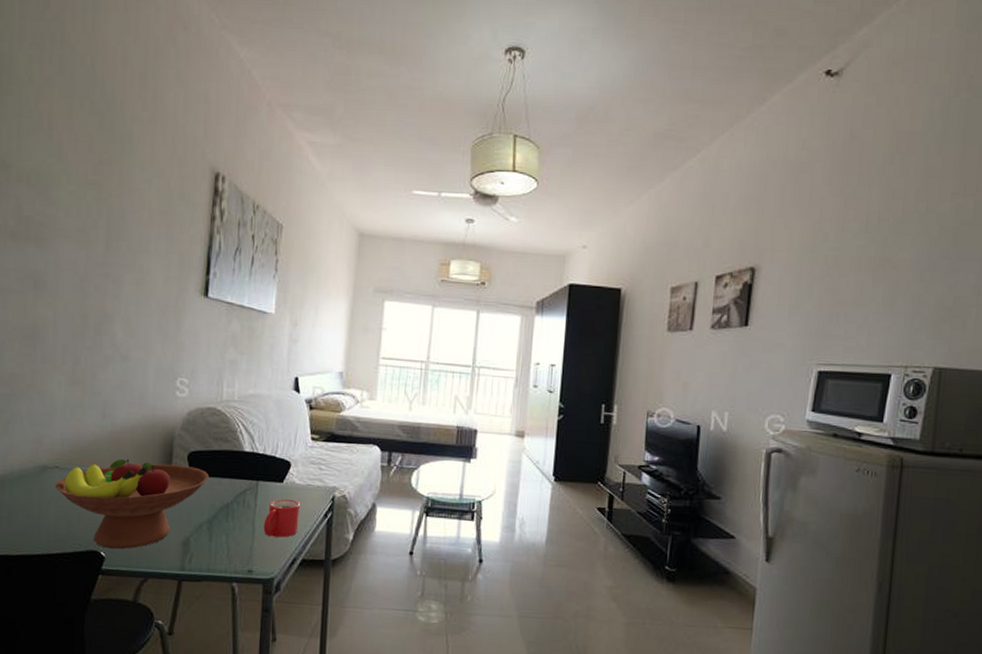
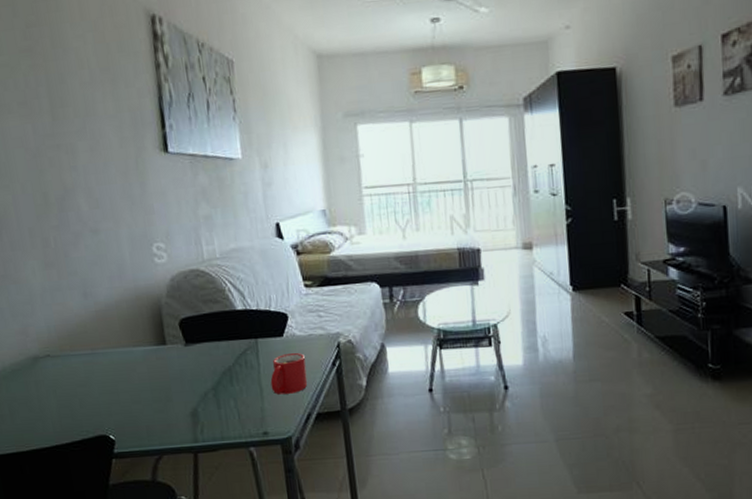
fruit bowl: present [56,458,209,550] -> none [50,334,205,431]

